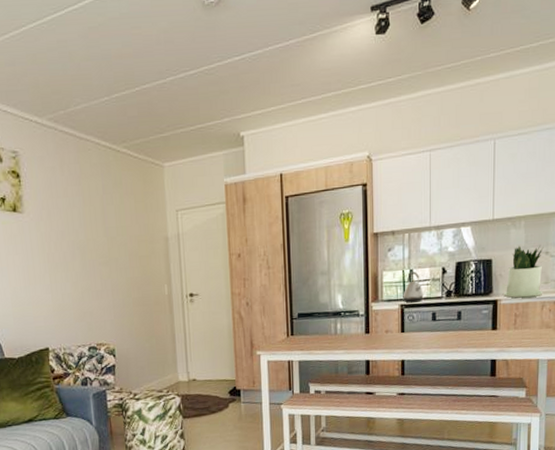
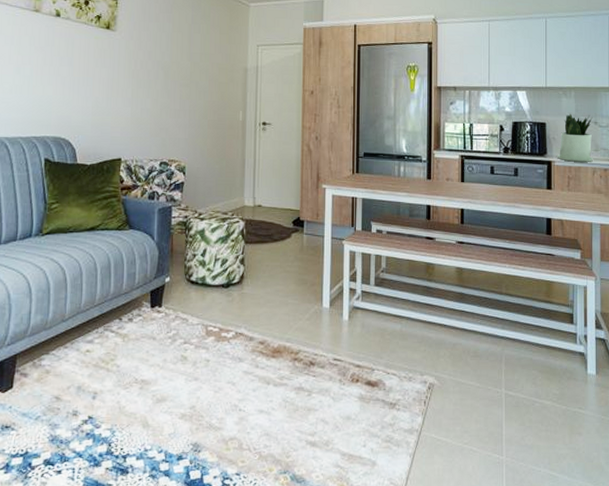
kettle: present [403,272,424,303] -> none [463,126,483,155]

